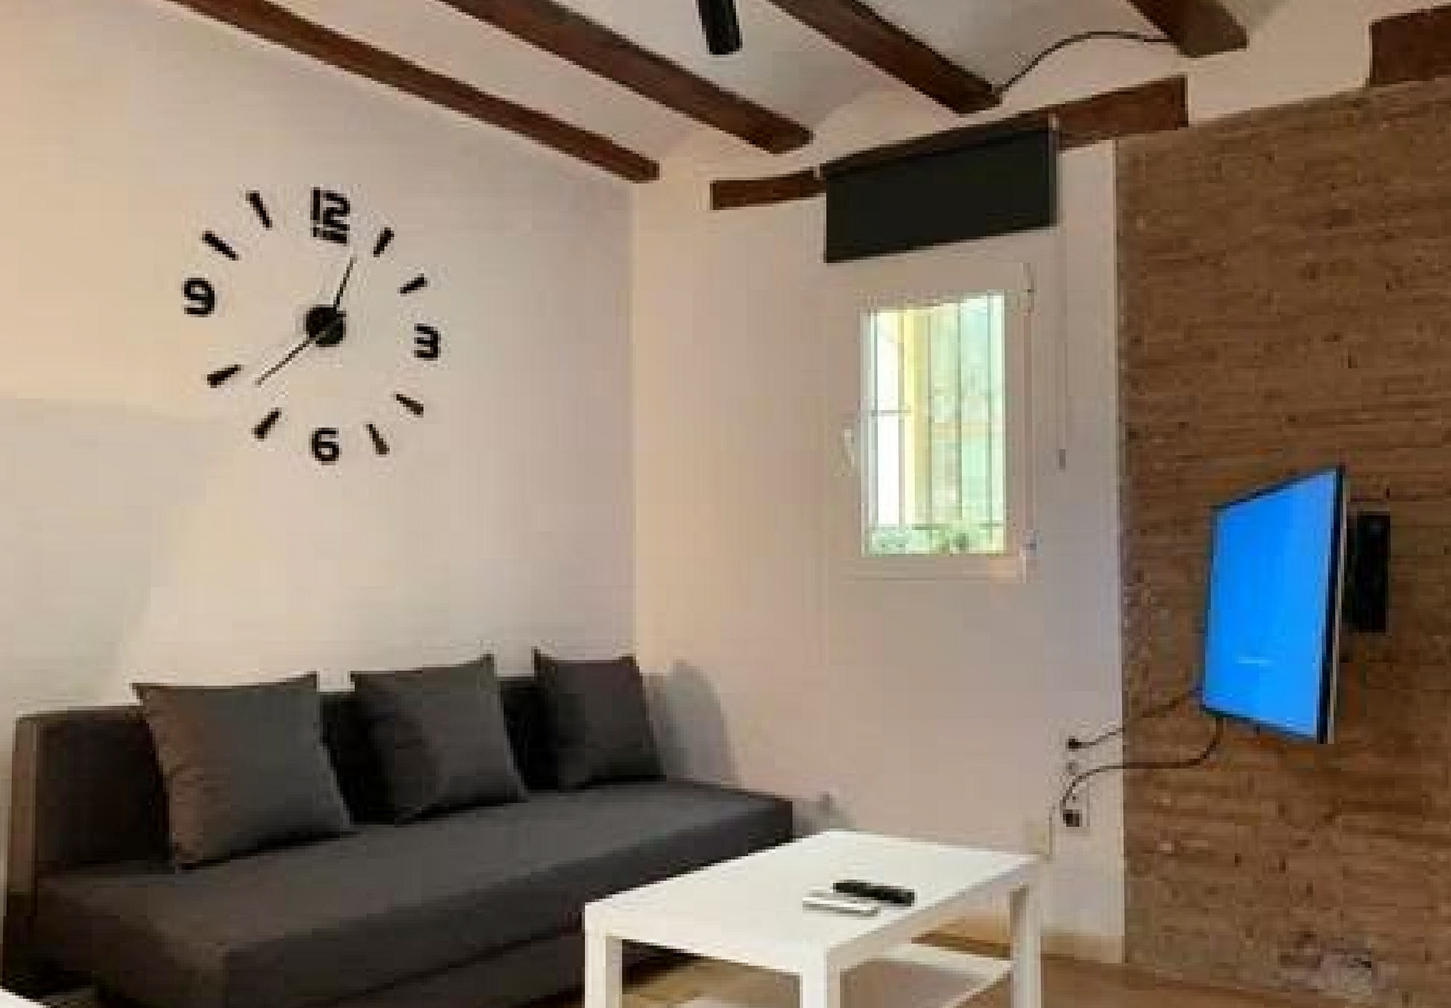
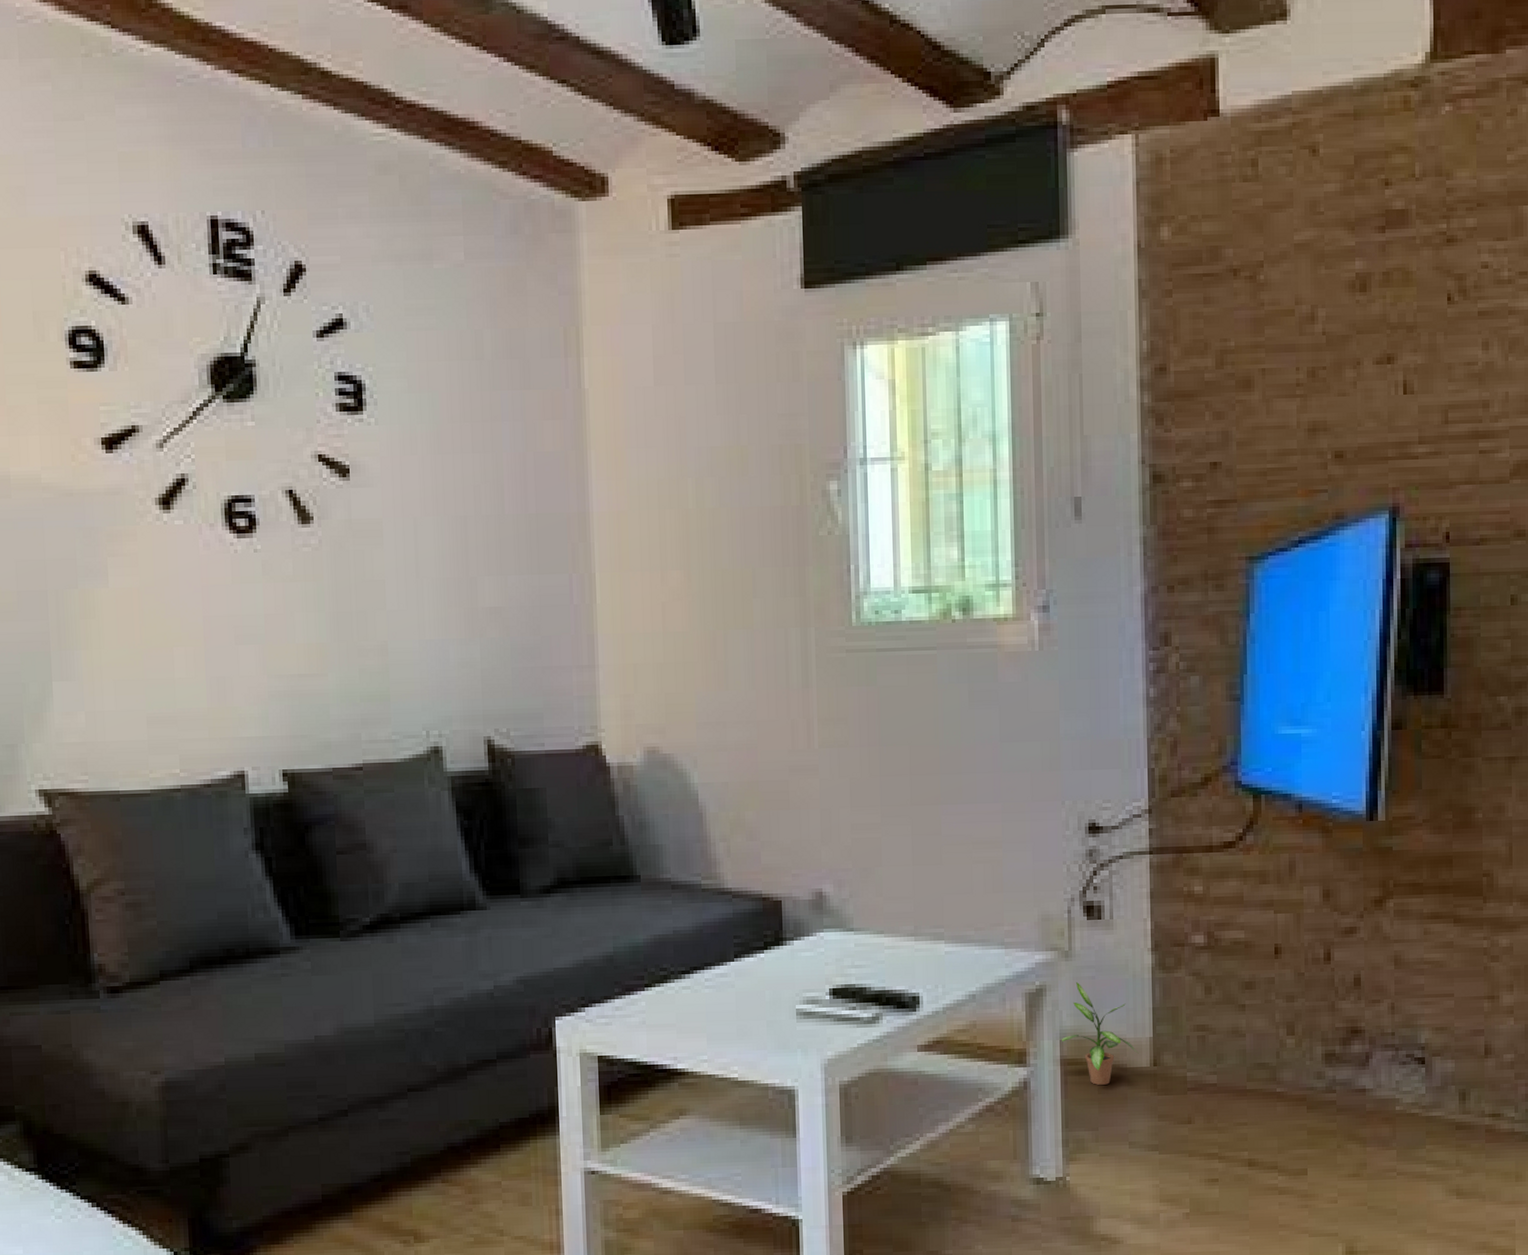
potted plant: none [1040,883,1112,979] -> present [1060,981,1139,1085]

